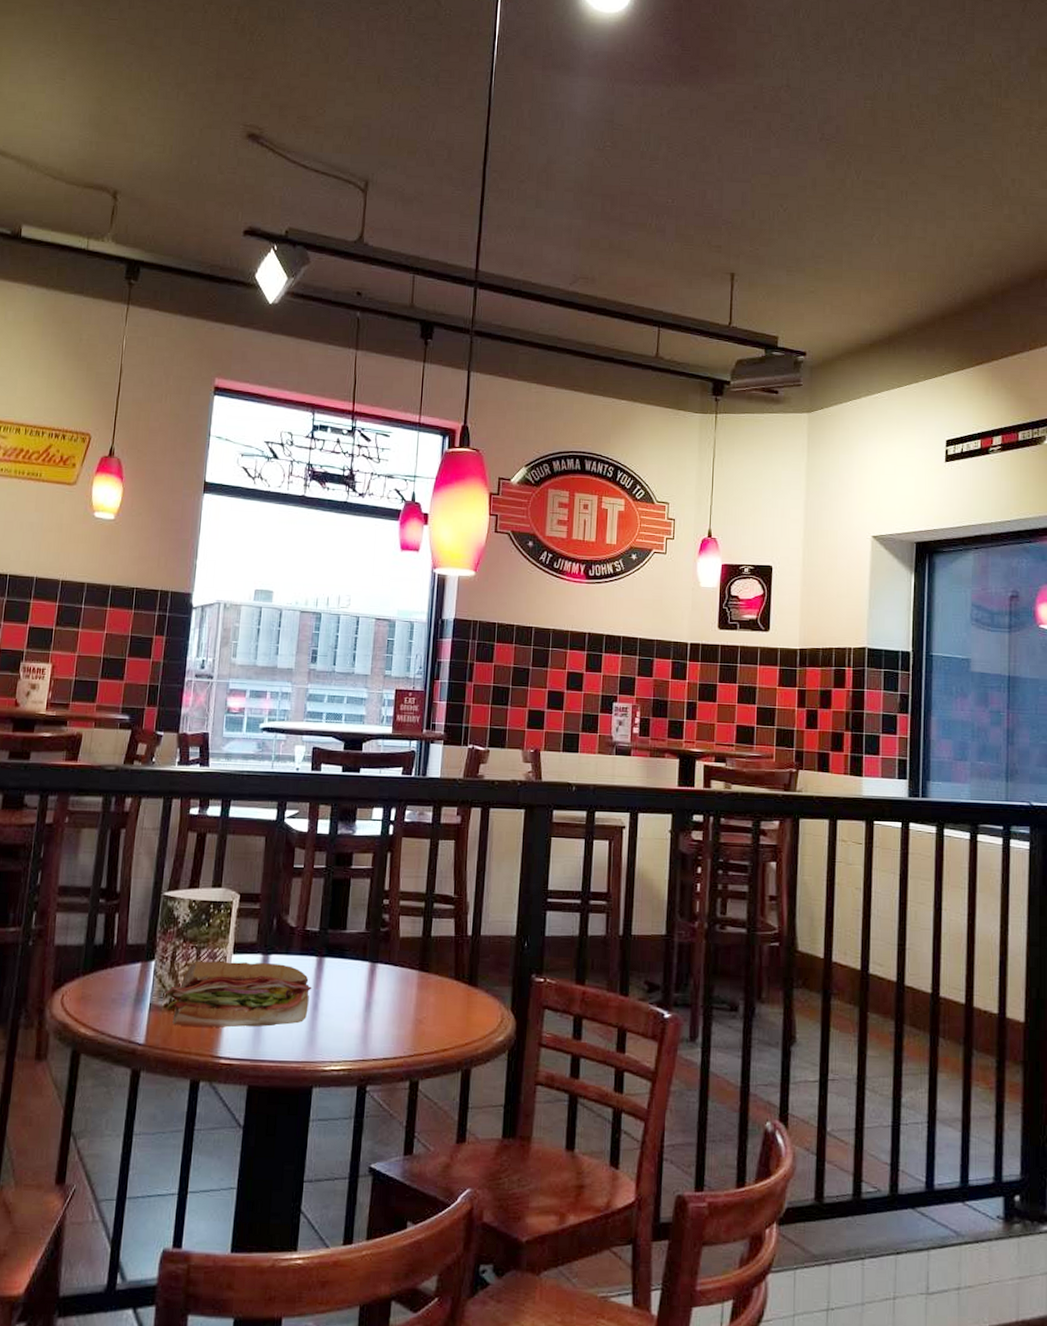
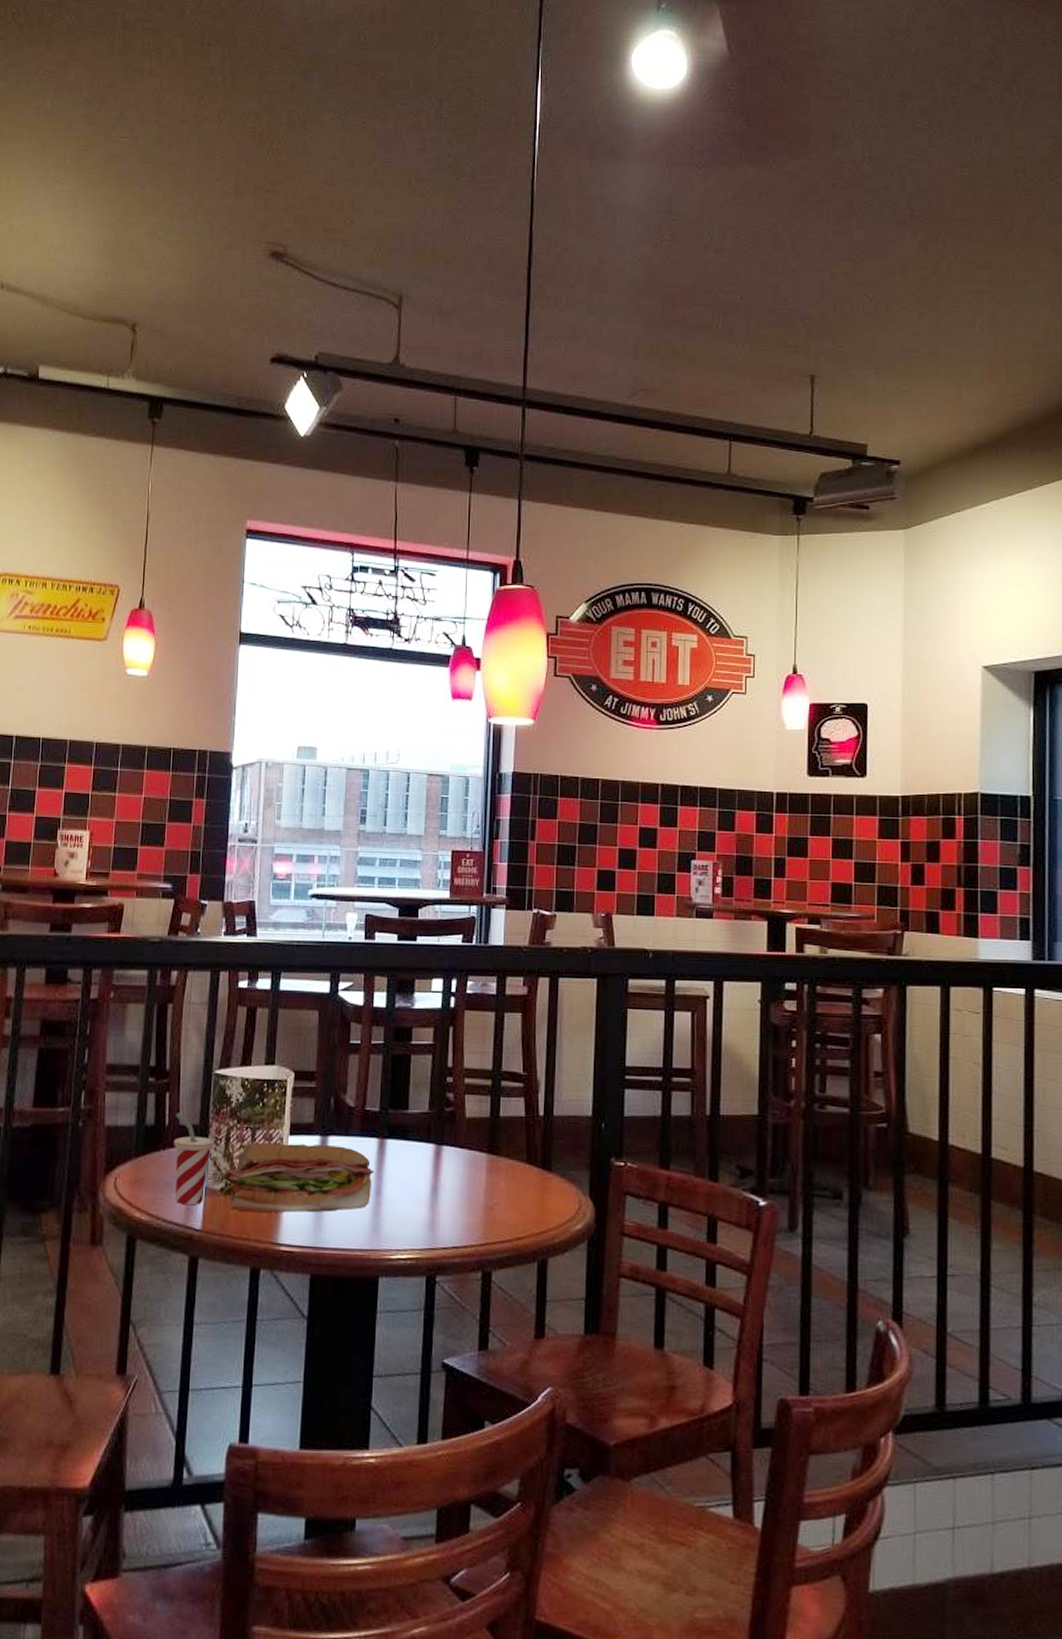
beverage cup: none [120,931,161,1021] -> present [174,1111,215,1206]

